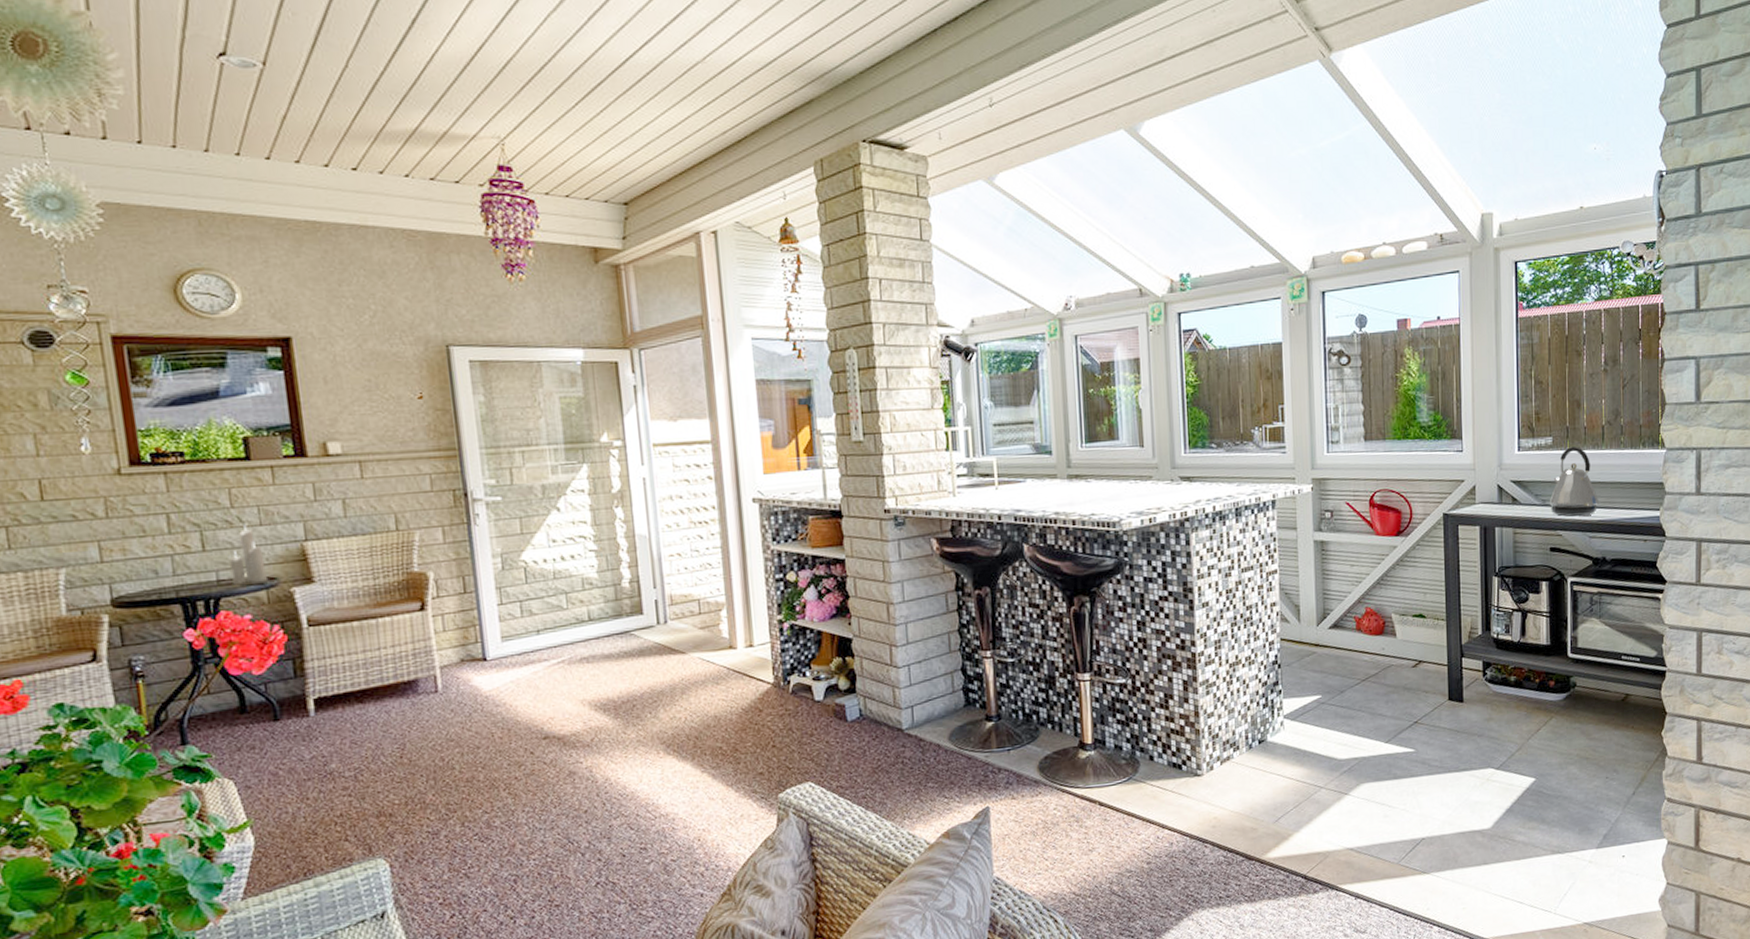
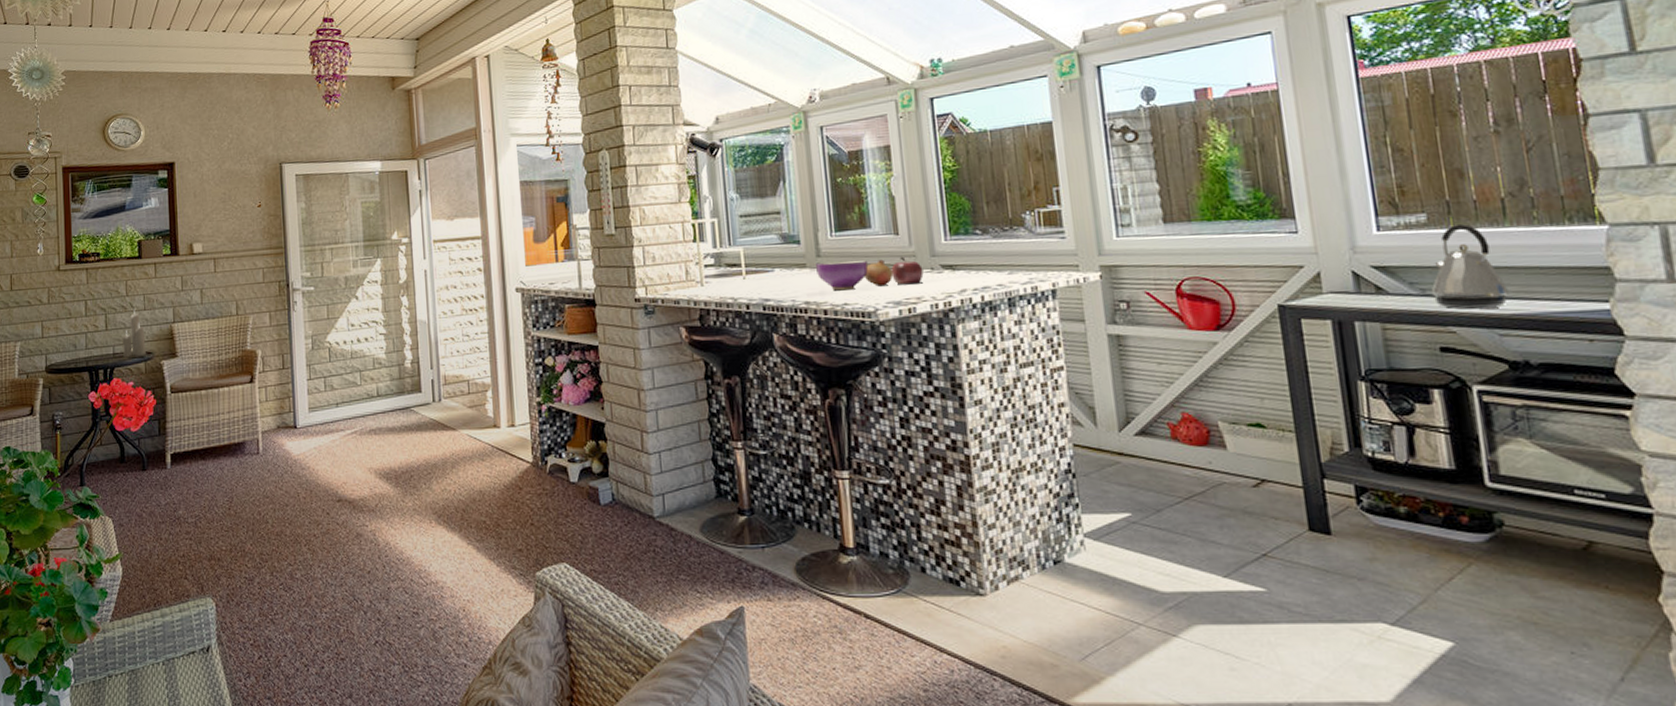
bowl: none [1066,471,1115,502] -> present [816,260,869,291]
fruit: none [1110,471,1137,497] -> present [864,259,893,287]
fruit: none [1135,468,1164,496] -> present [891,256,924,285]

